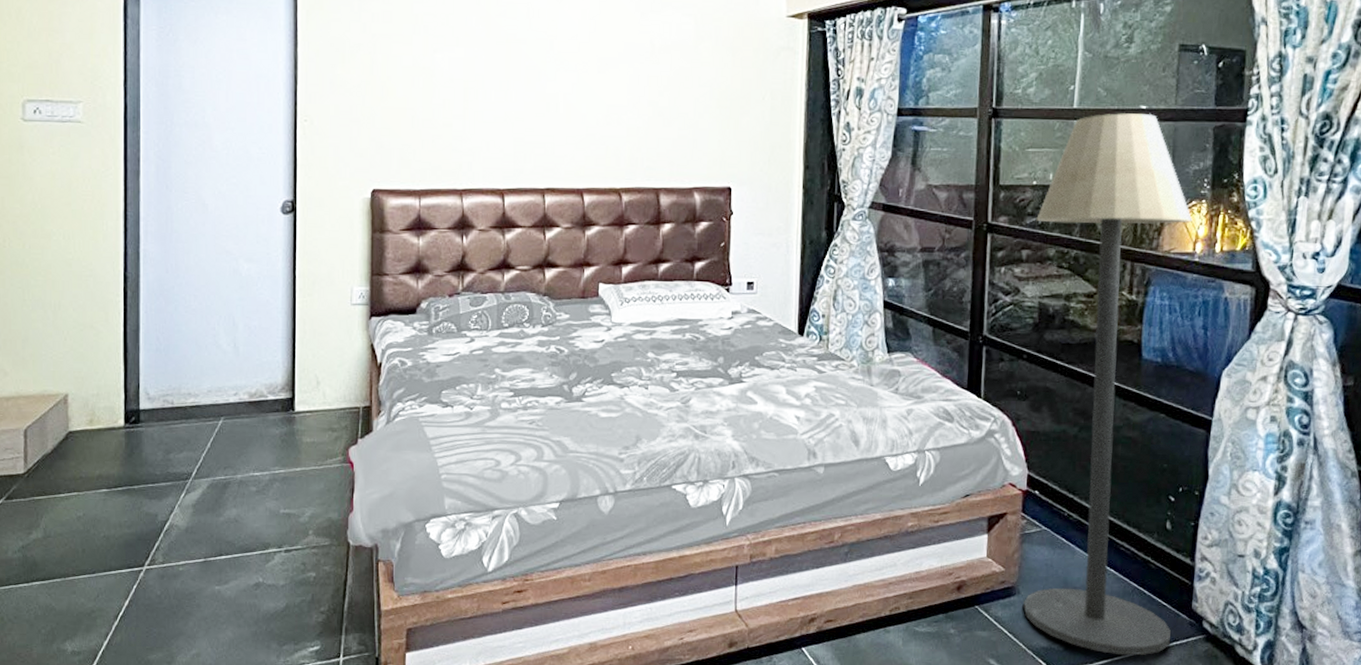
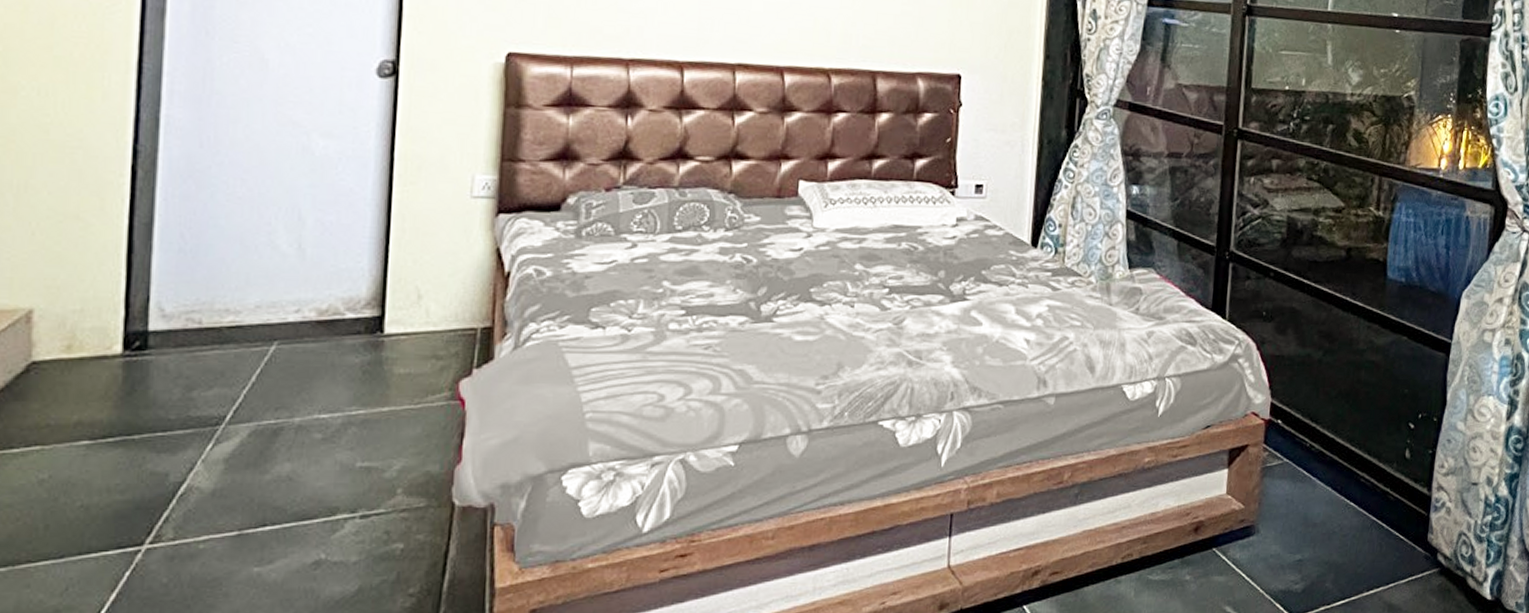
floor lamp: present [1023,113,1193,656] -> none [1262,19,1439,595]

